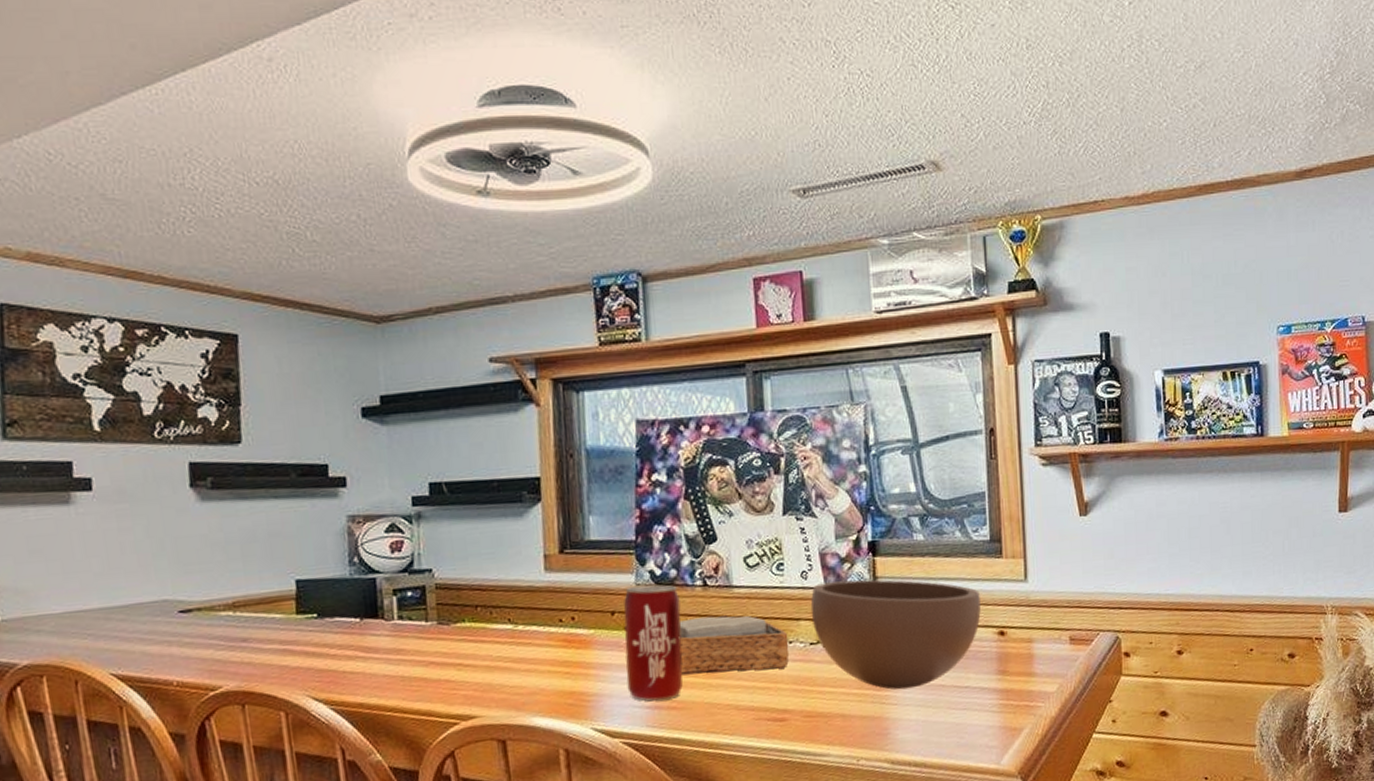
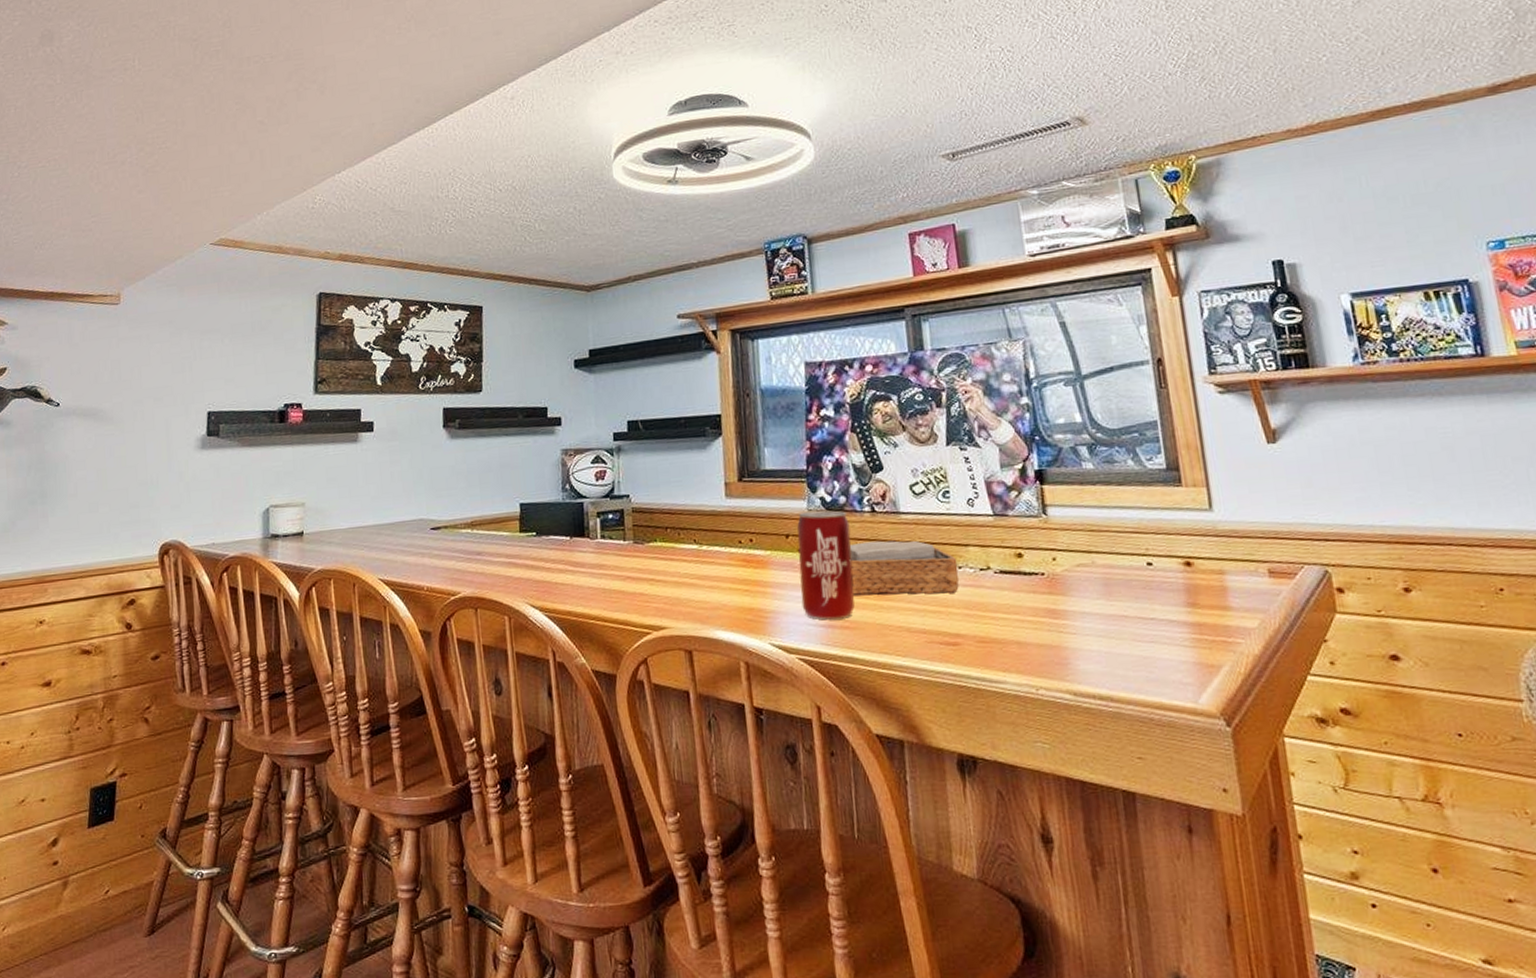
bowl: present [810,579,981,690] -> none [978,507,1163,619]

